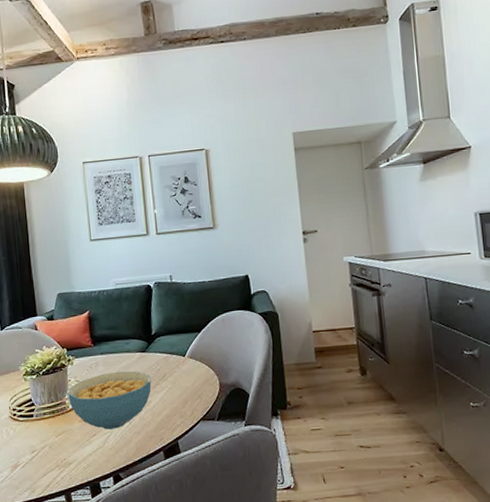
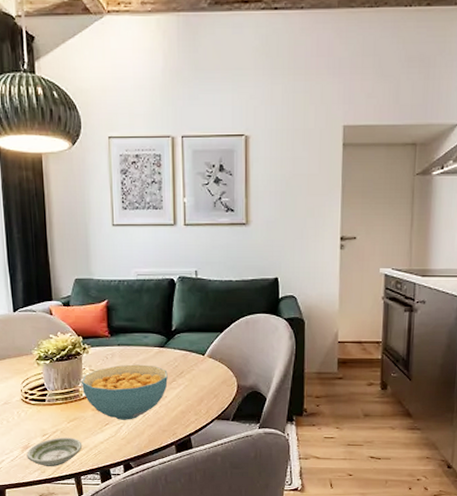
saucer: none [16,452,71,486] -> present [26,437,83,467]

